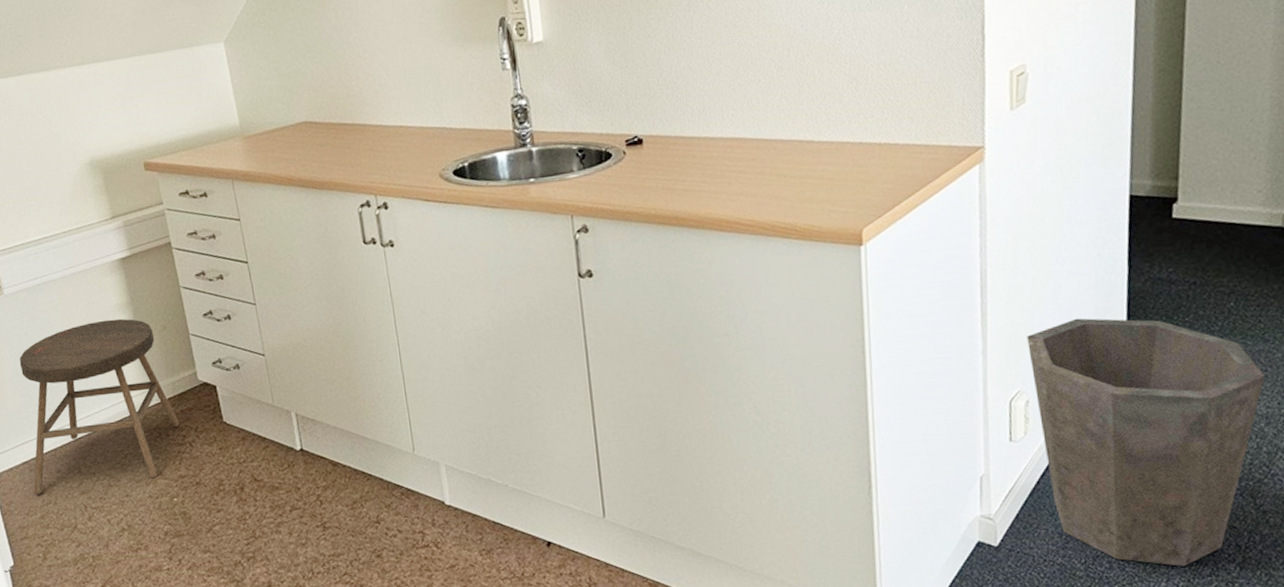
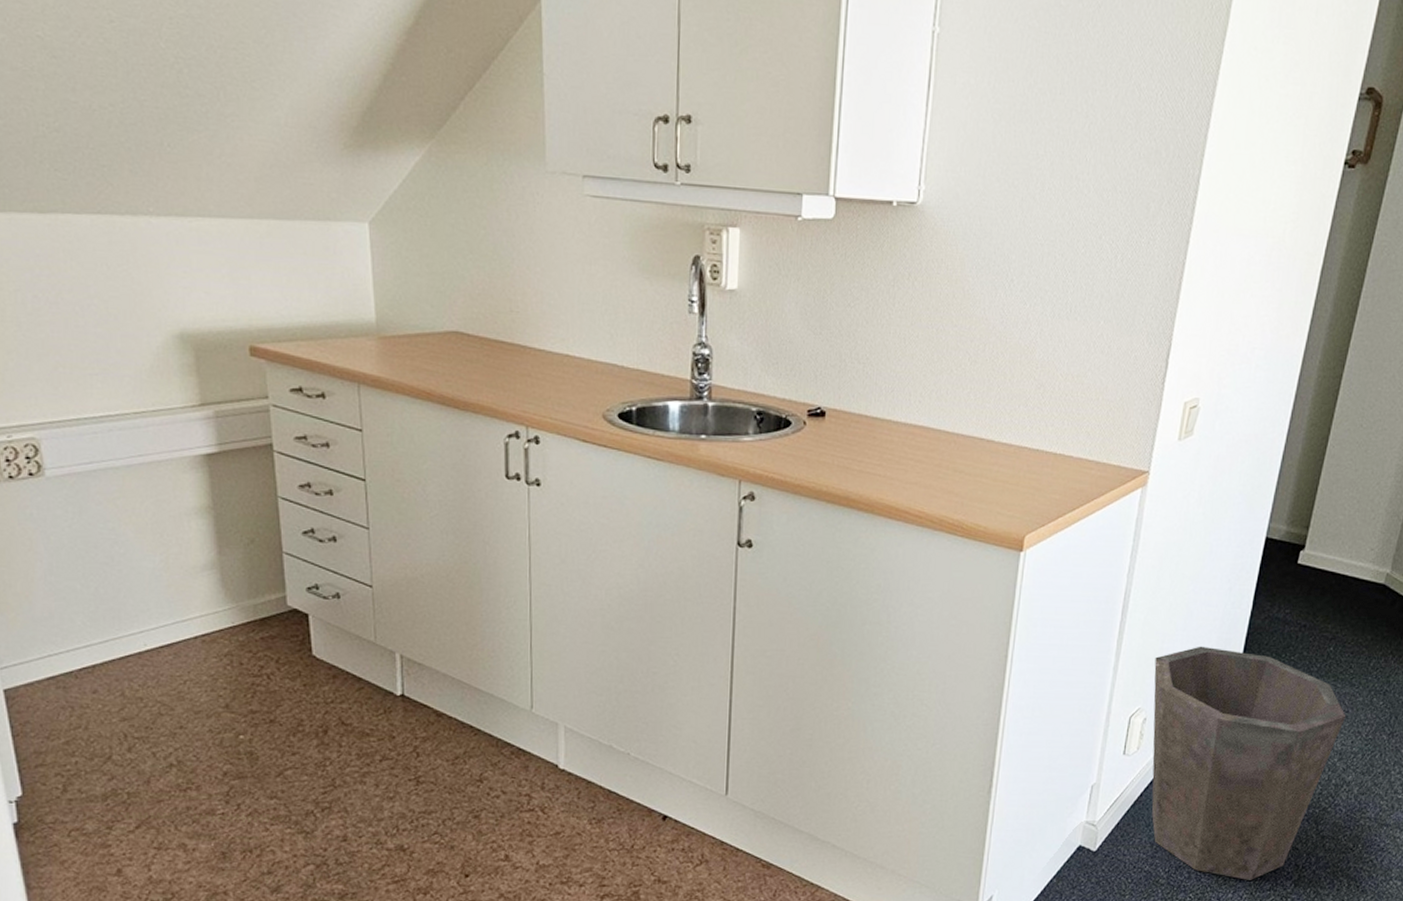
stool: present [19,318,180,494] -> none [57,523,258,716]

